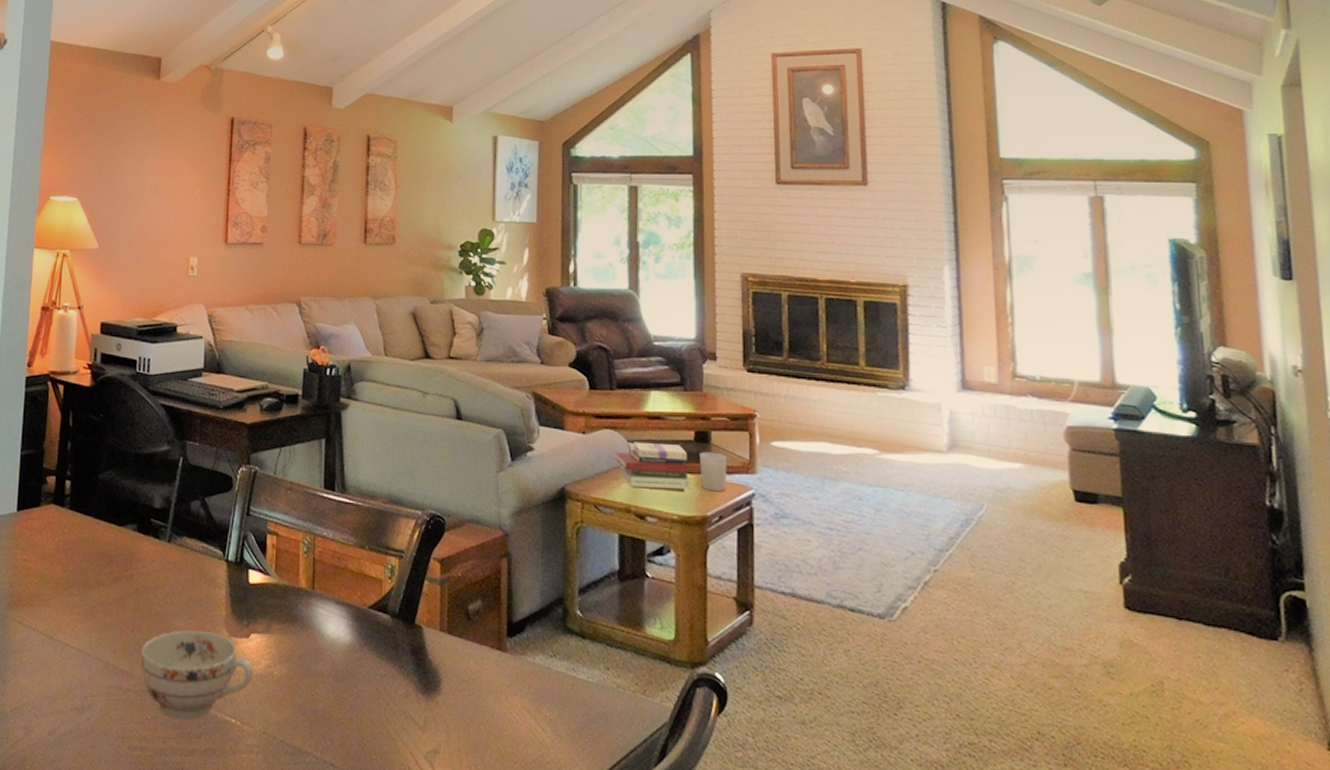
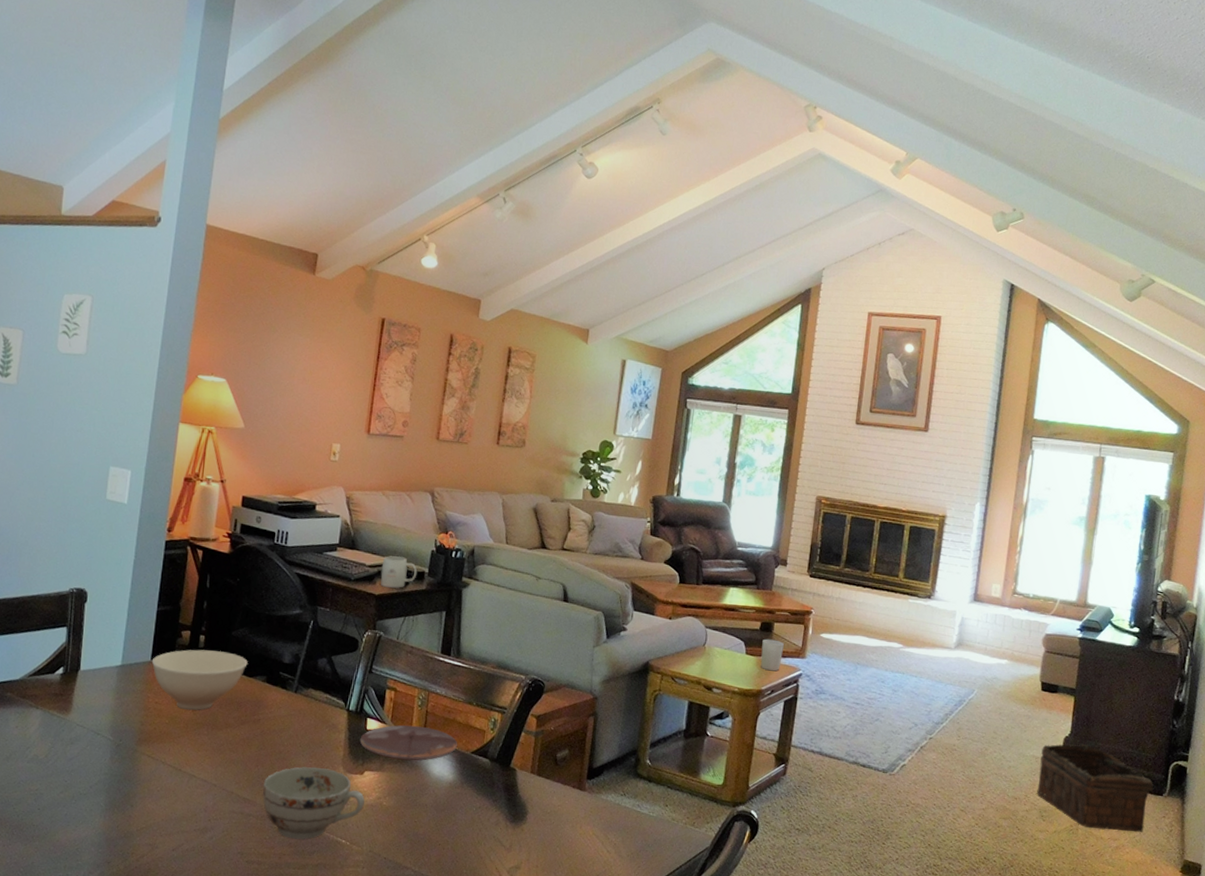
bowl: none [17,497,117,567] -> present [151,649,248,710]
plate: none [242,576,353,620] -> present [360,725,458,761]
mug: none [251,377,291,416] -> present [380,555,418,589]
books: present [615,441,691,492] -> none [693,628,753,670]
basket: none [1091,570,1262,693] -> present [1037,743,1153,832]

